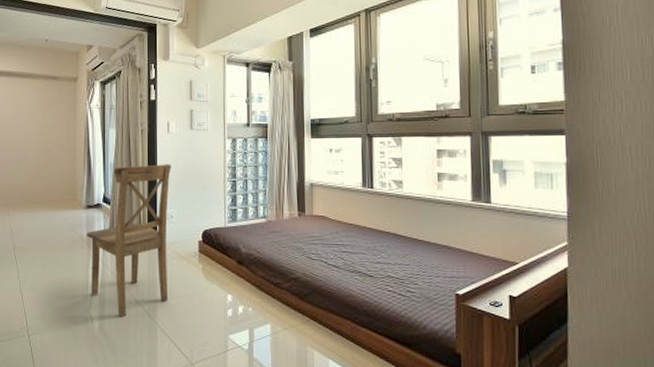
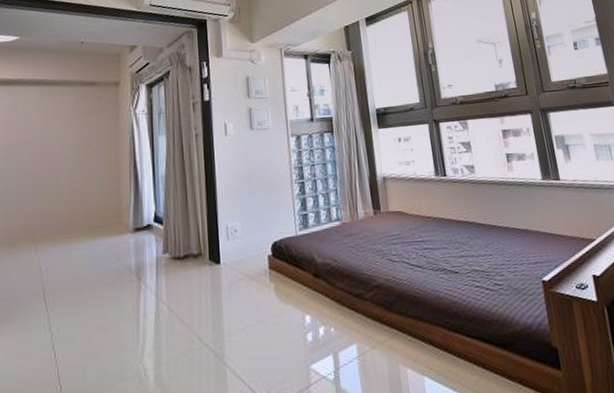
dining chair: present [87,164,172,318] -> none [135,170,237,363]

